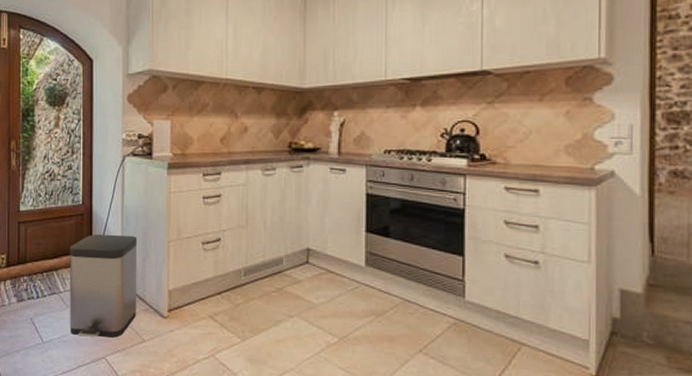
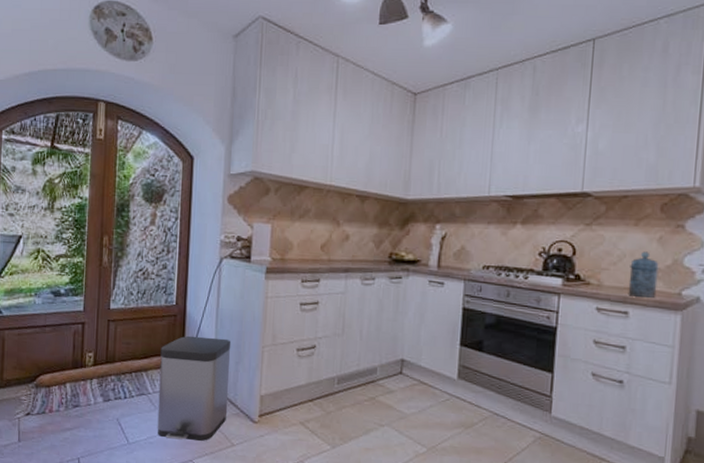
canister: none [537,127,569,174] -> present [628,251,660,298]

